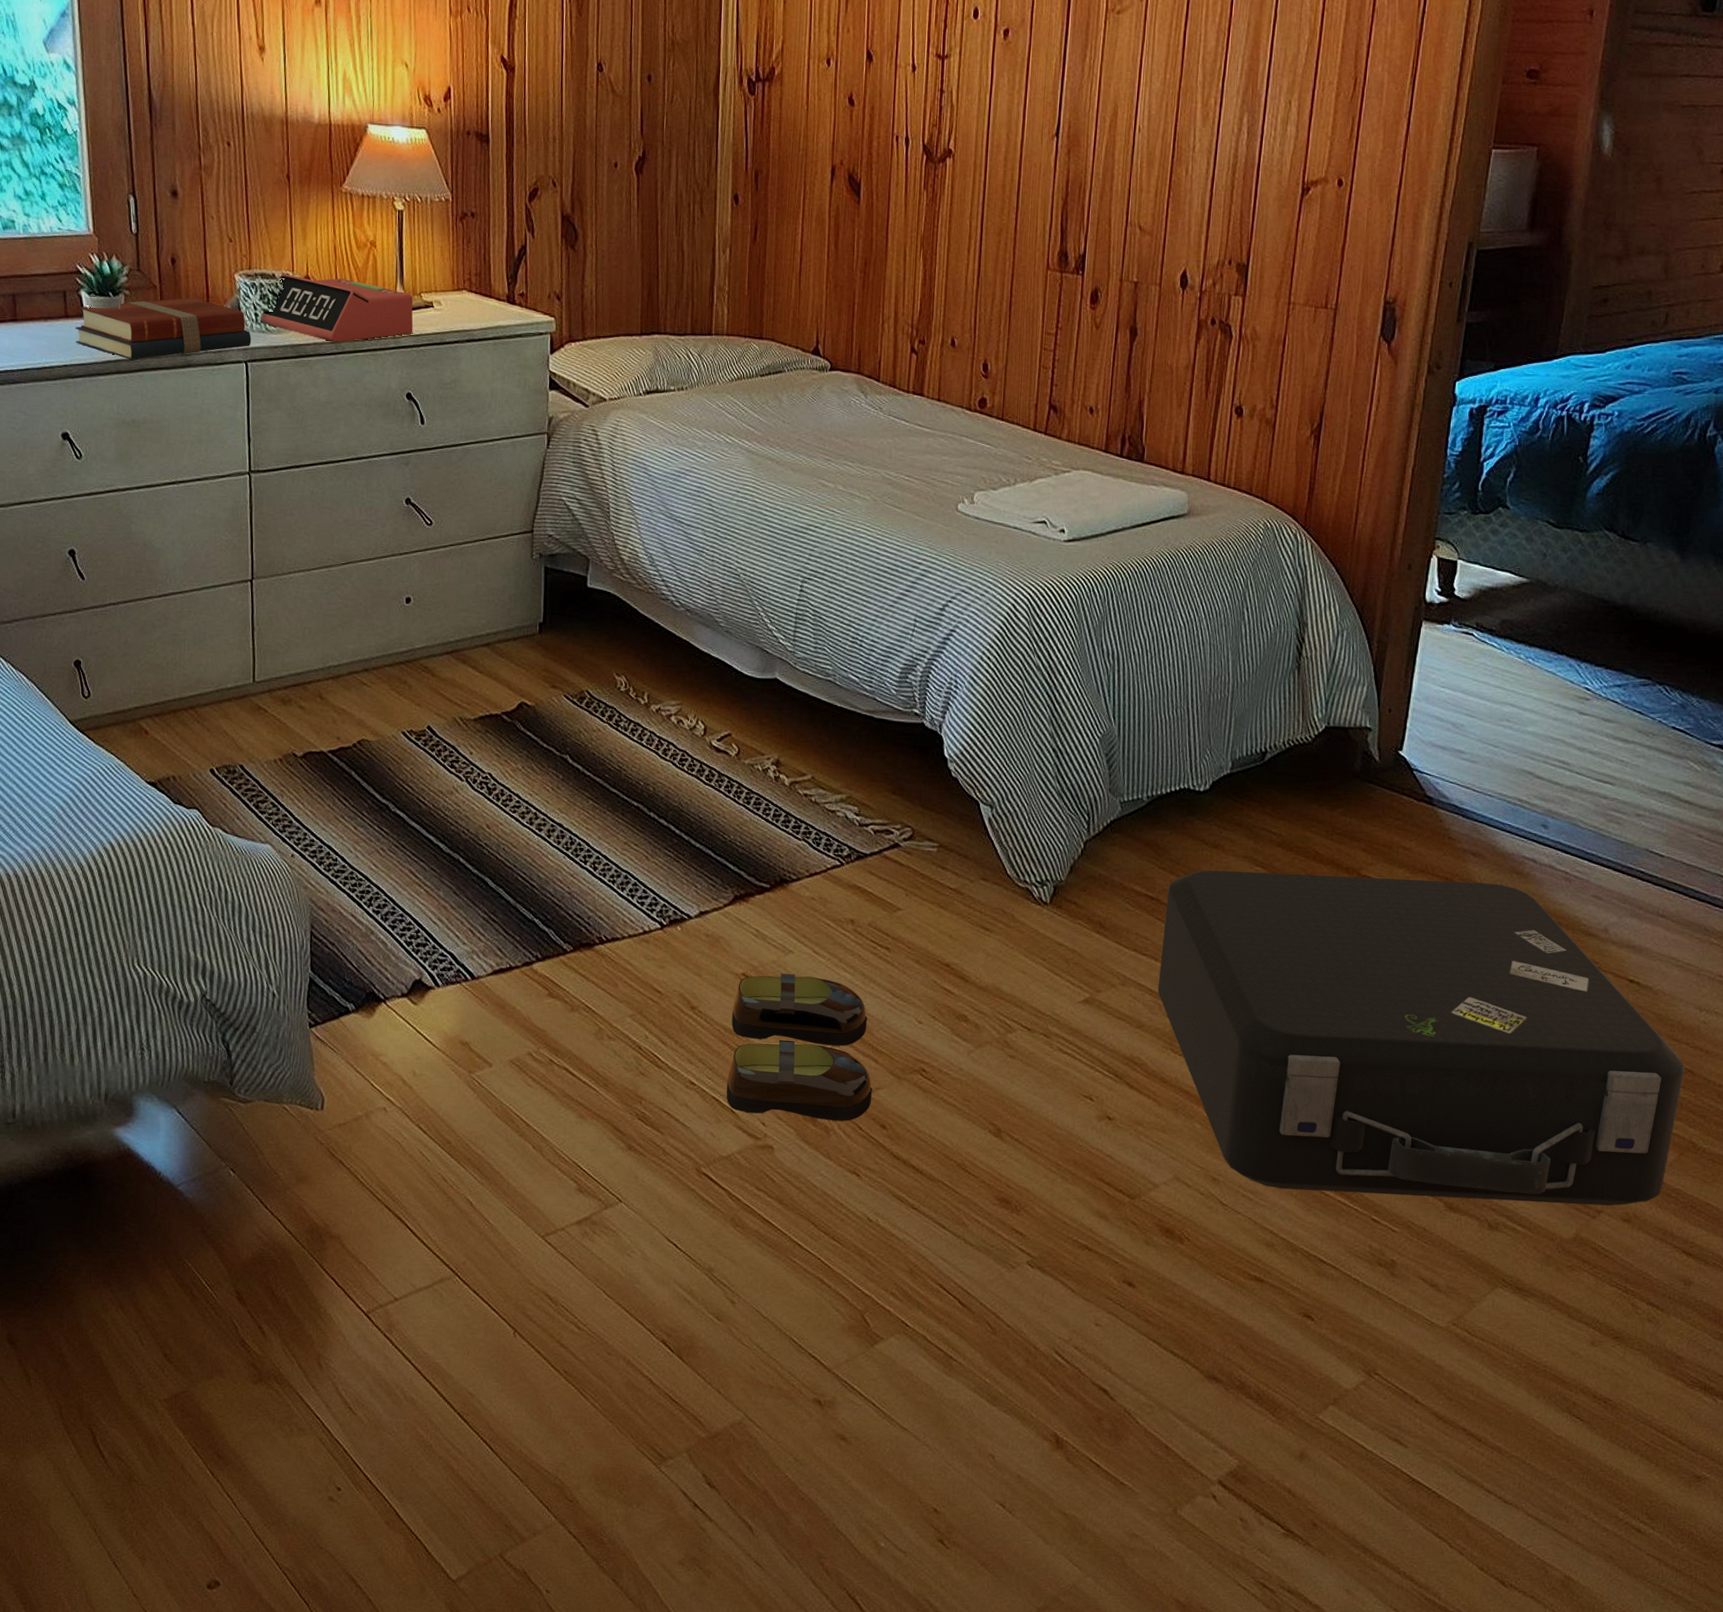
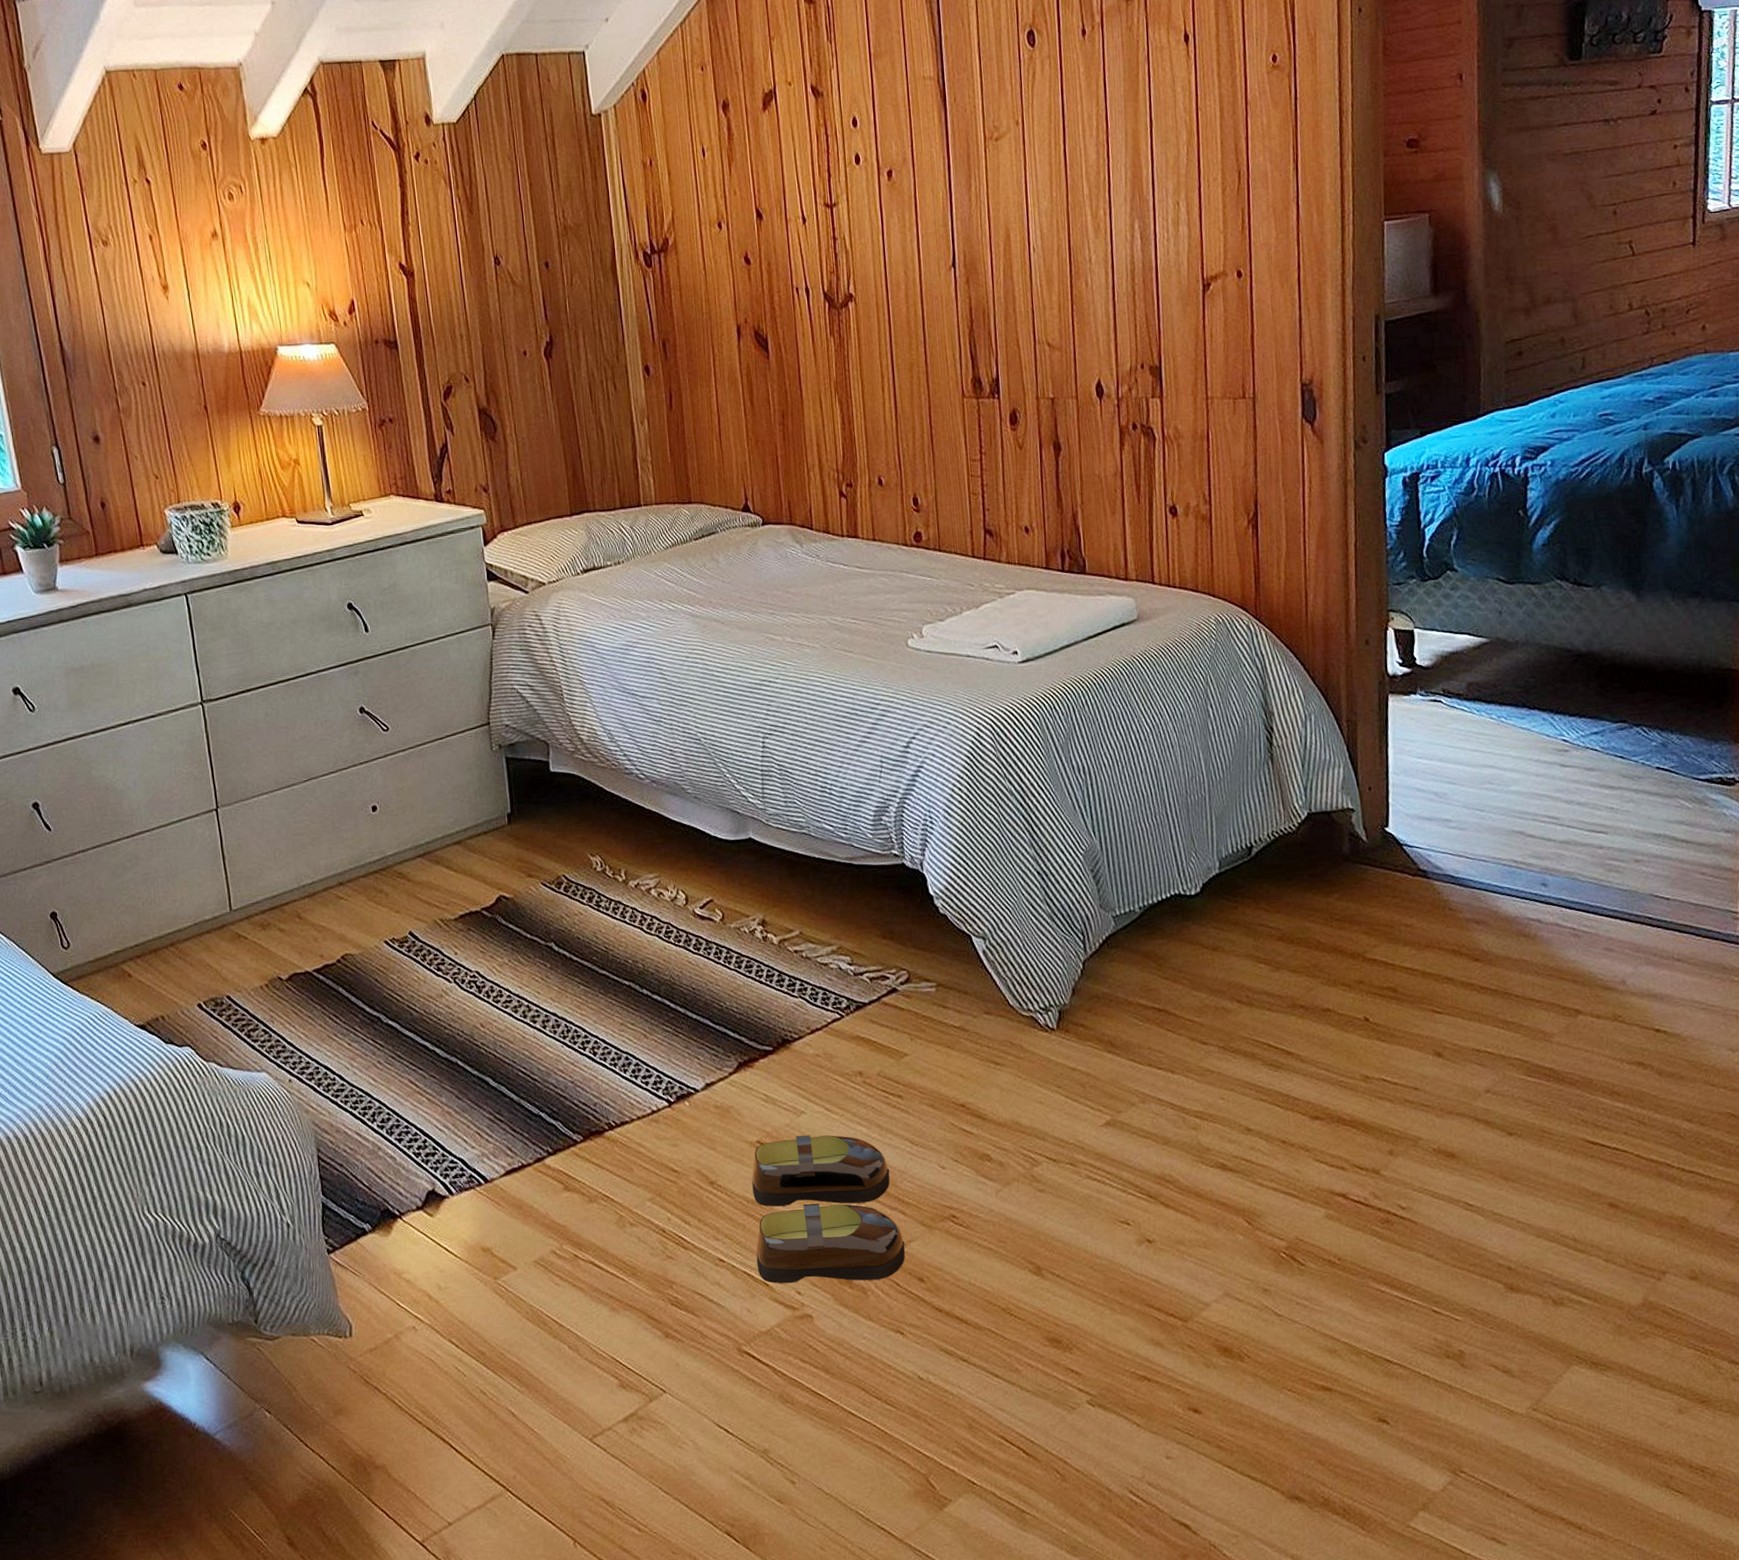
books: present [75,297,252,360] -> none [14,538,189,608]
alarm clock: present [260,274,413,343] -> none [194,500,347,564]
suitcase: present [1157,870,1685,1206] -> none [1174,949,1728,1292]

